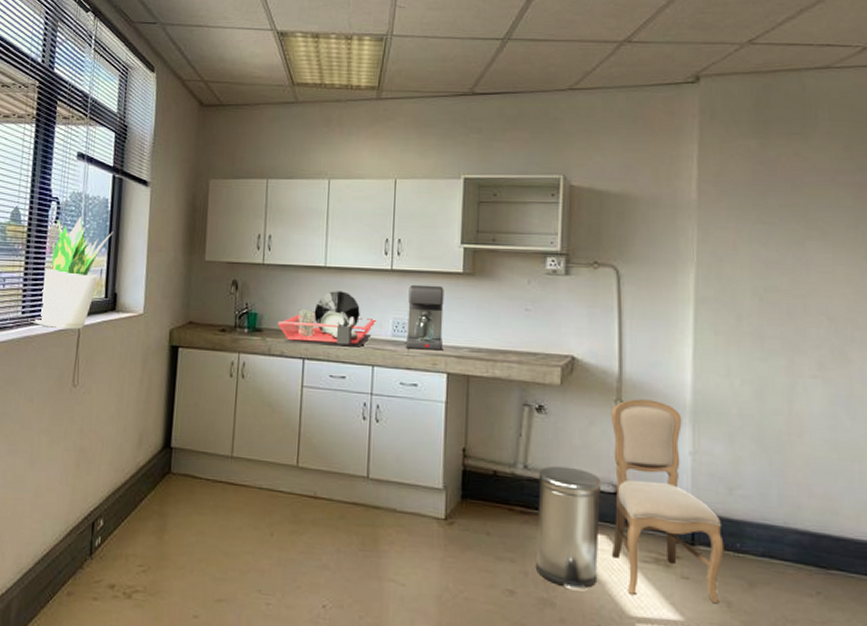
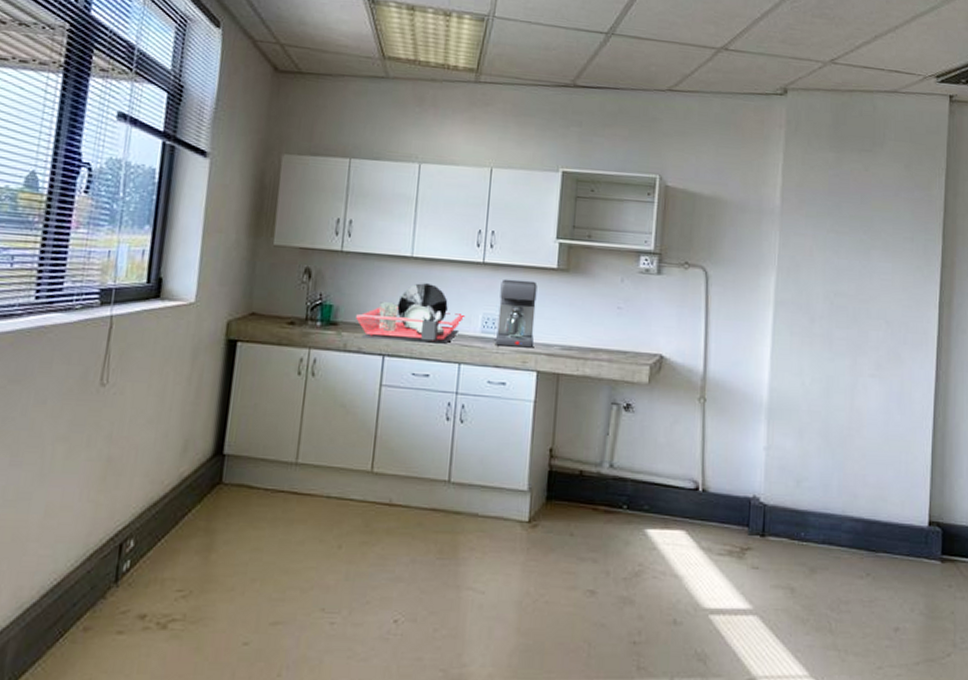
planter: present [29,217,114,330] -> none [44,187,161,320]
pedal bin: present [536,466,602,591] -> none [618,464,683,587]
dining chair: present [611,399,724,604] -> none [689,397,791,591]

